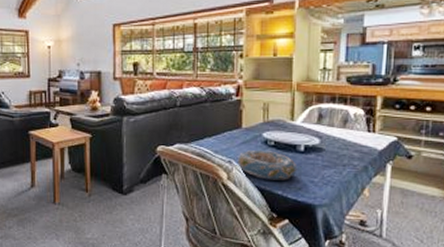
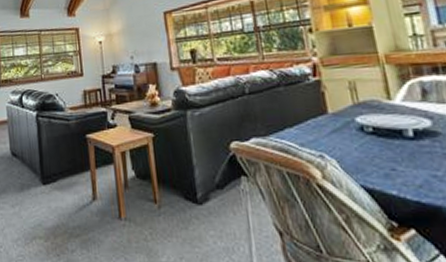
decorative bowl: present [238,150,298,180] -> none [330,139,411,177]

